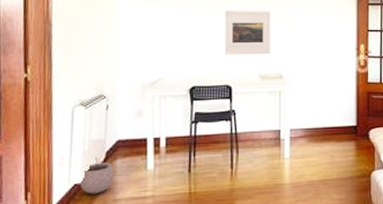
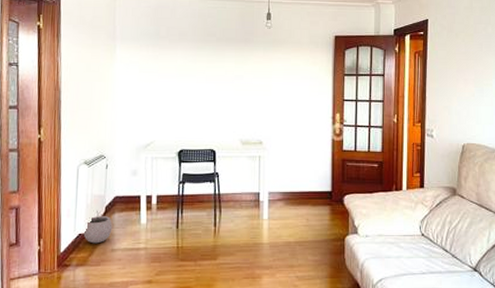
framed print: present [224,11,271,55] -> none [209,80,252,122]

